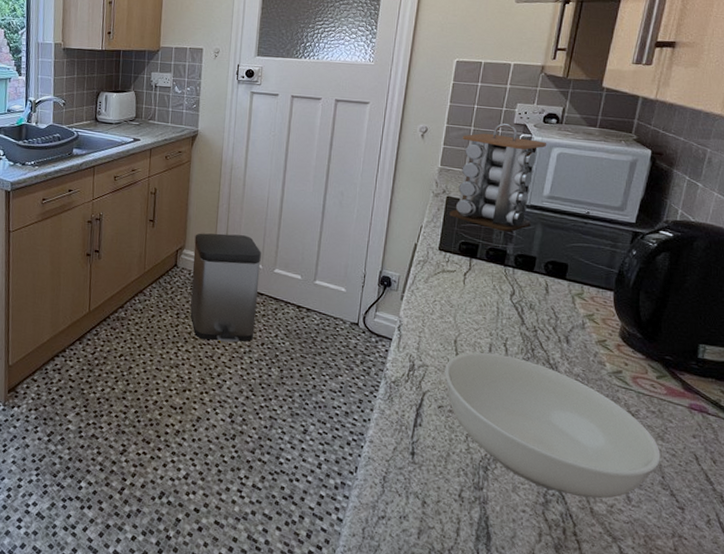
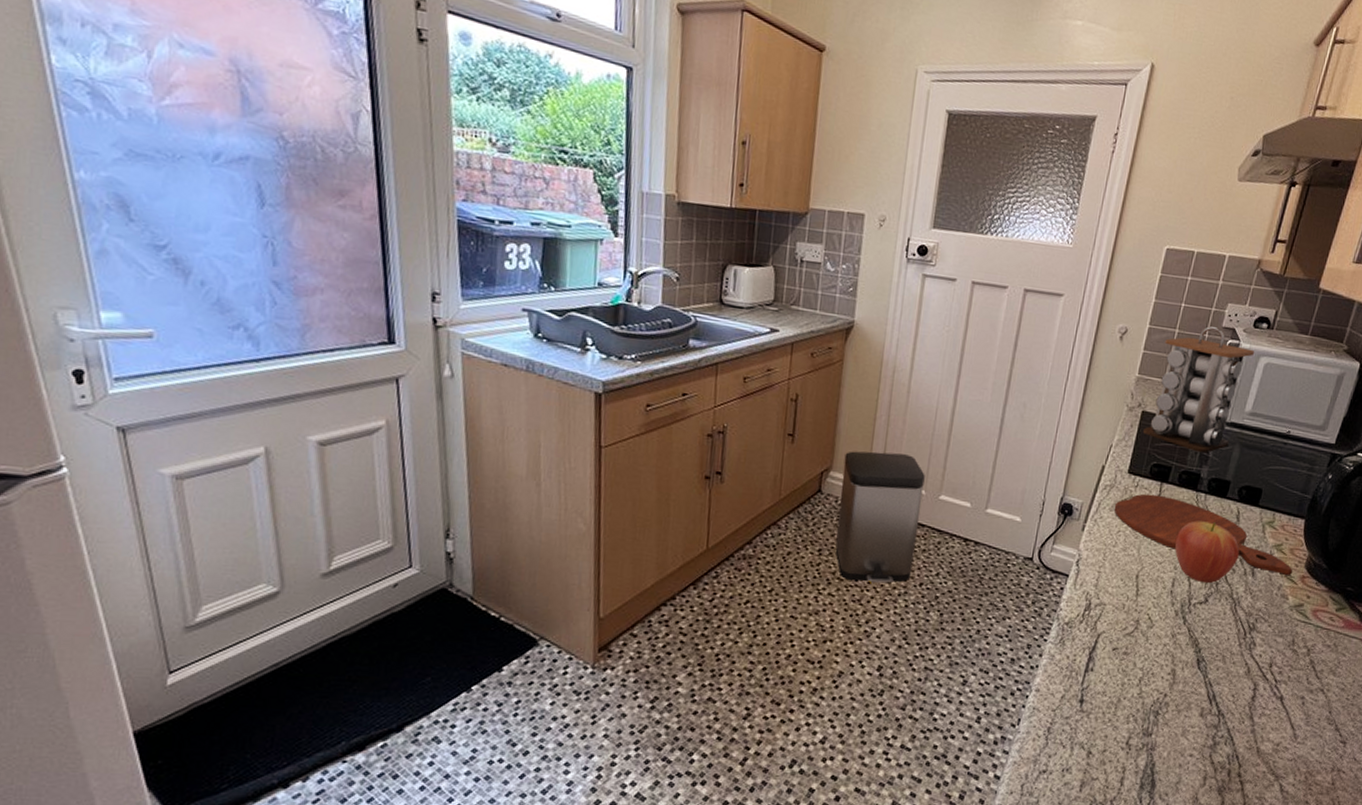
cutting board: none [428,268,606,343] -> present [1114,493,1292,575]
bowl: present [444,352,661,499] -> none [1122,587,1331,738]
fruit: none [488,292,552,350] -> present [1174,520,1240,584]

